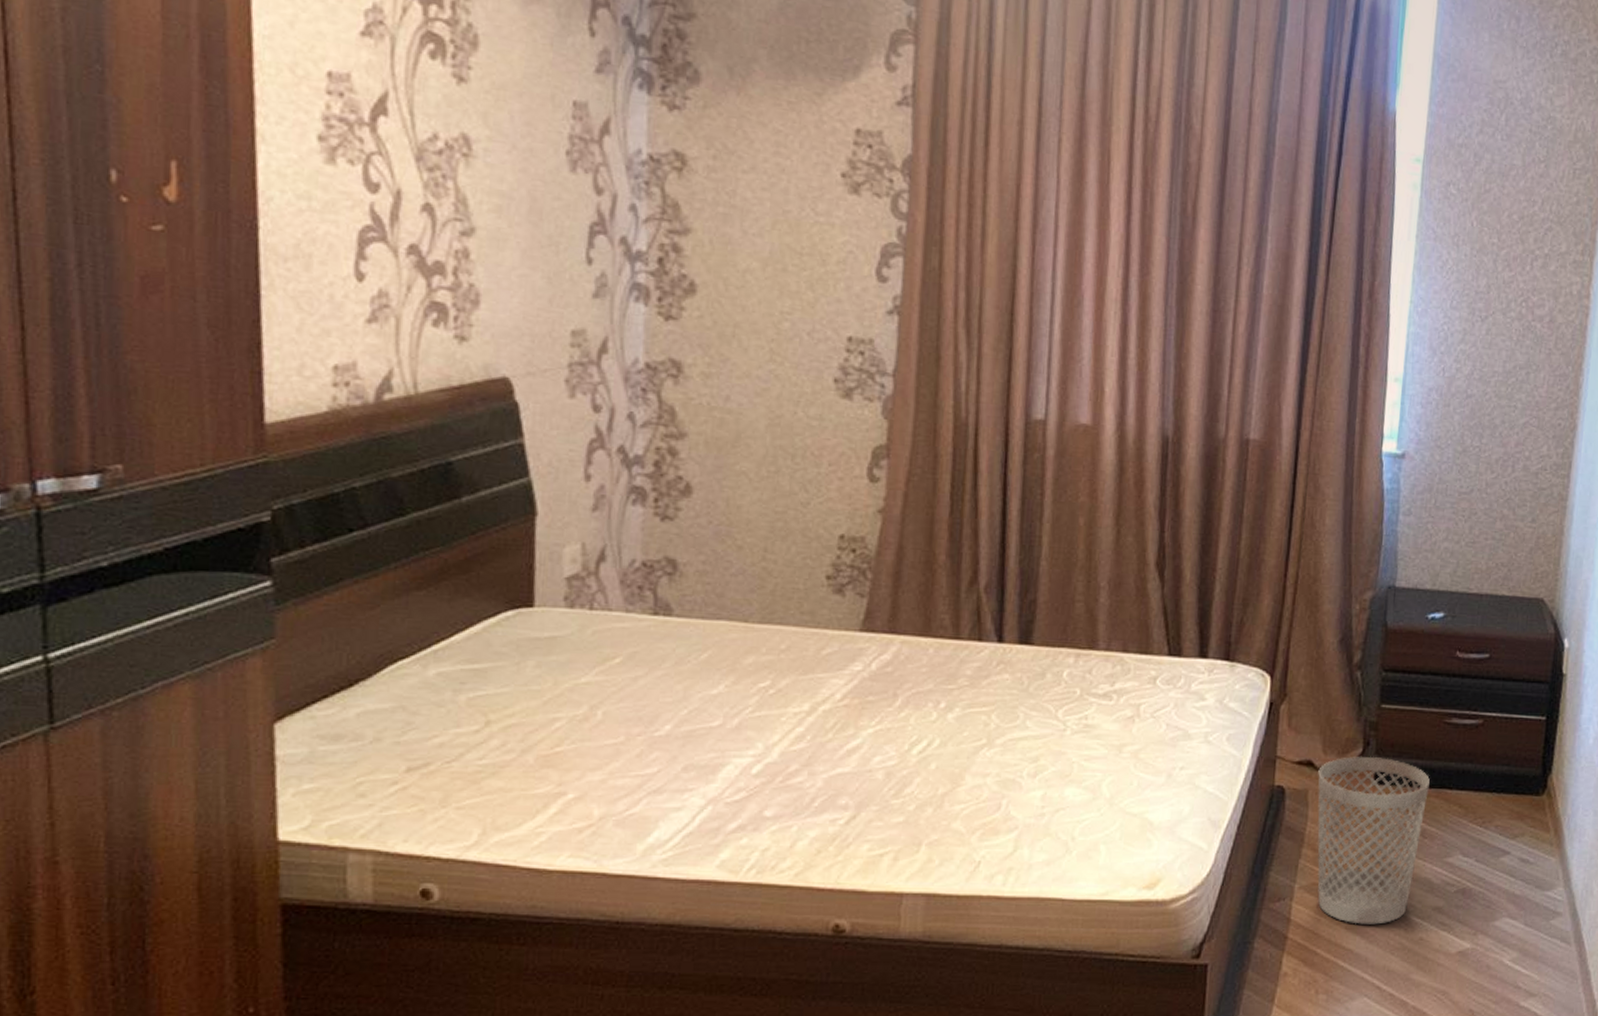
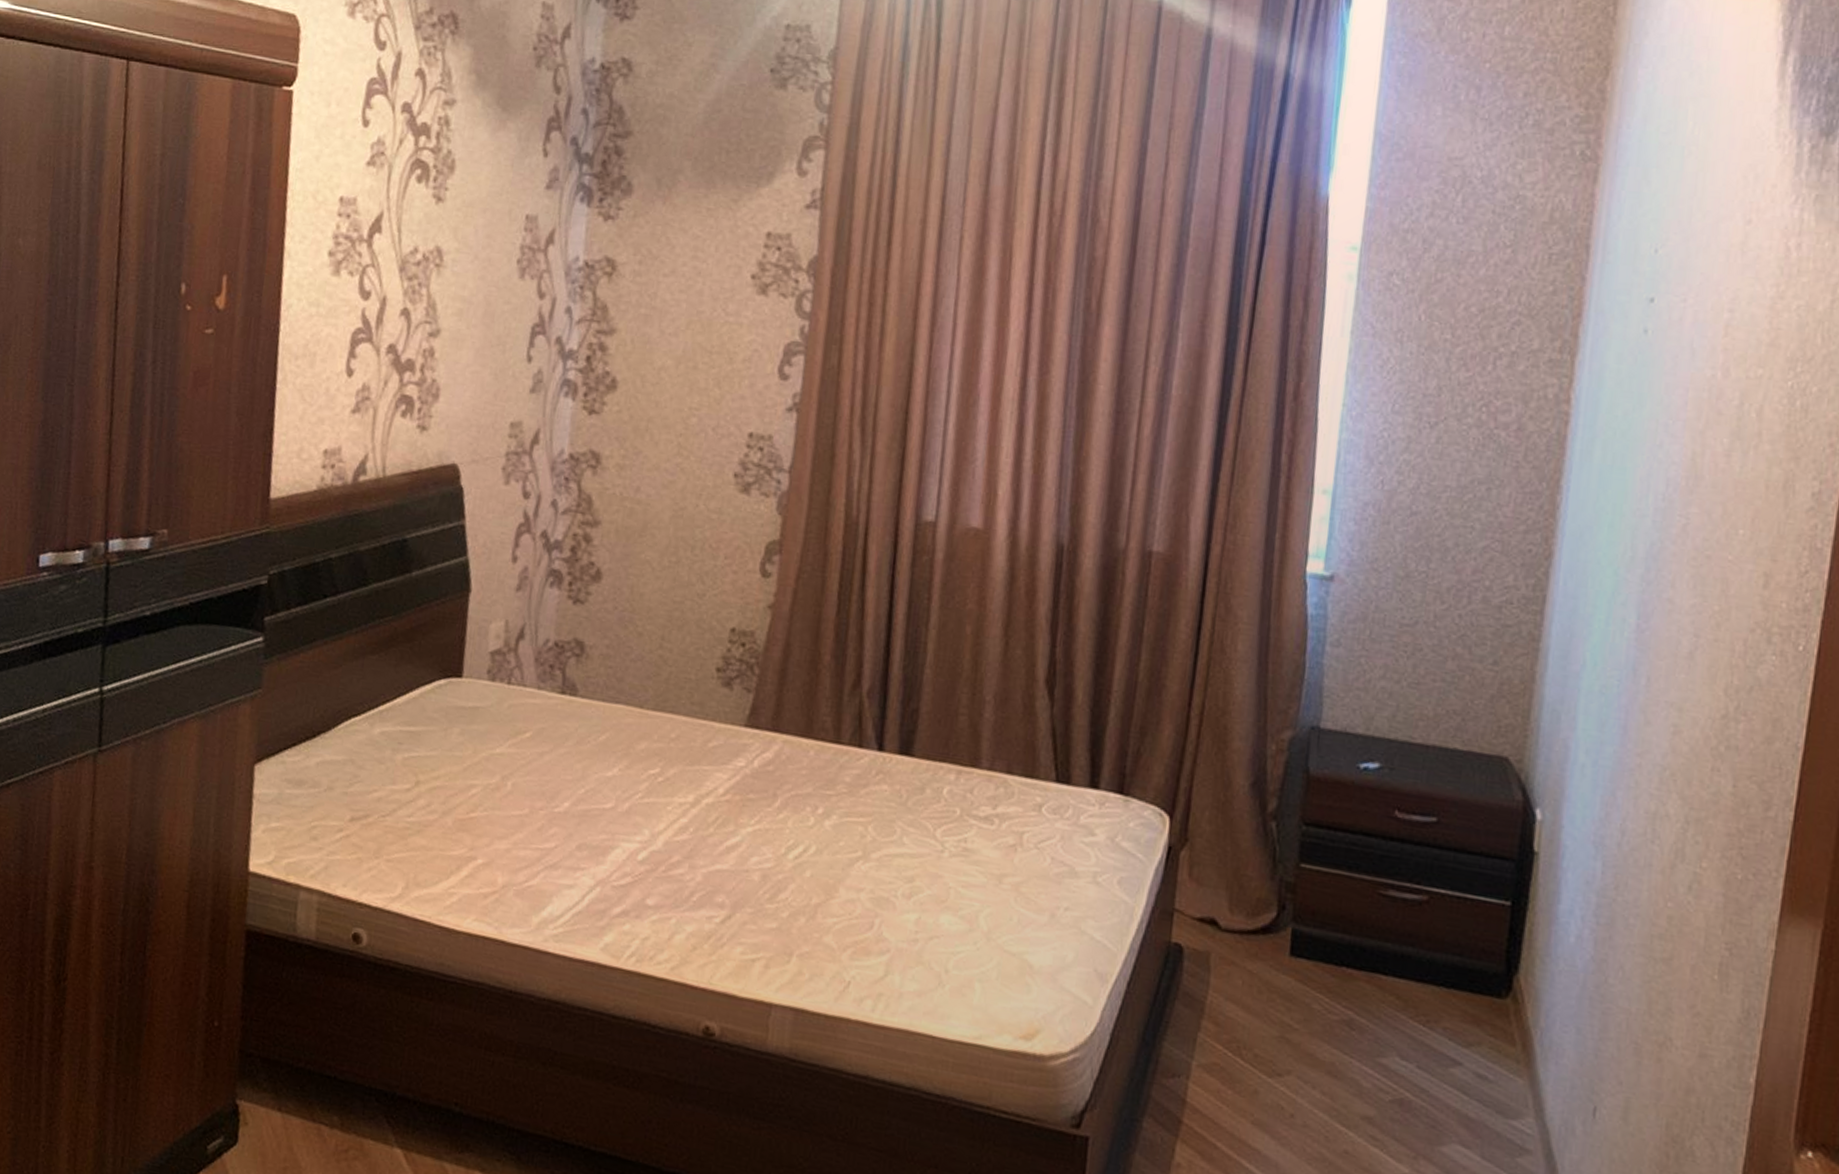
wastebasket: present [1317,756,1430,925] -> none [1219,920,1359,1126]

